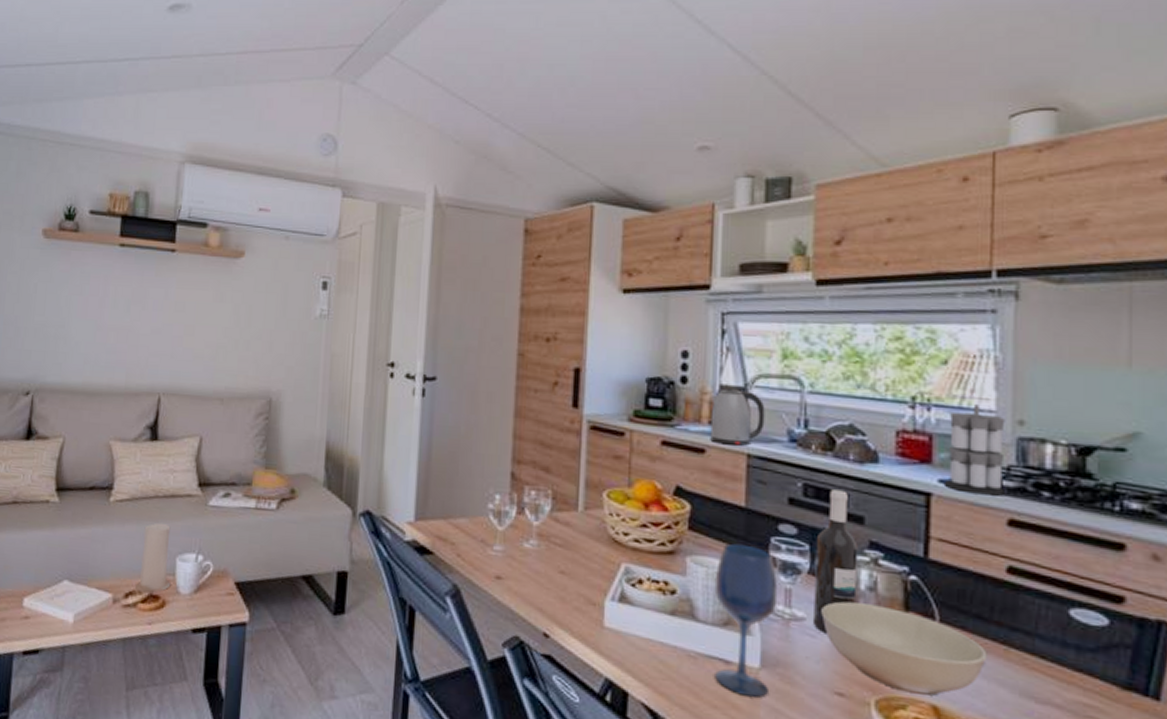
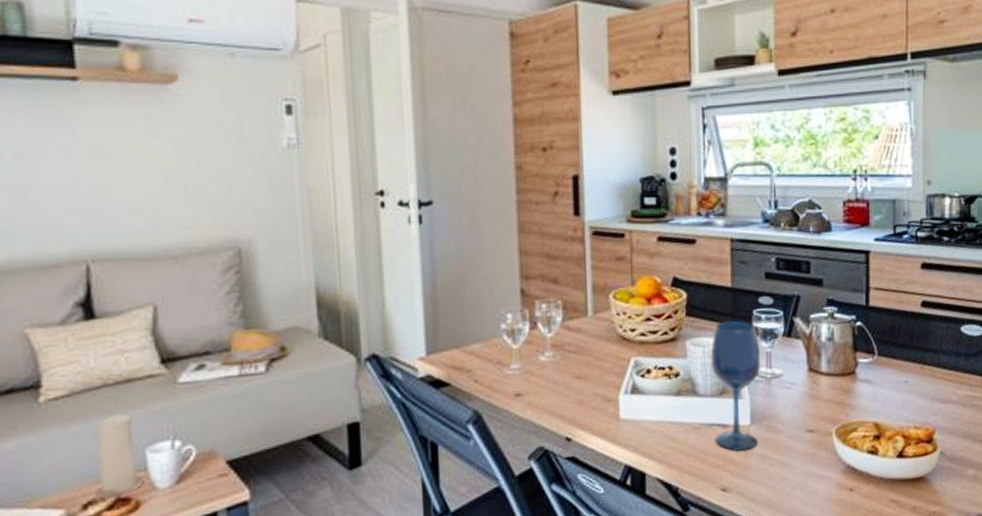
kettle: present [710,389,765,446] -> none [698,180,743,233]
wine bottle: present [812,489,858,634] -> none [787,259,820,384]
bowl: present [821,601,988,696] -> none [794,351,910,418]
spice rack: present [943,404,1007,496] -> none [878,171,920,247]

